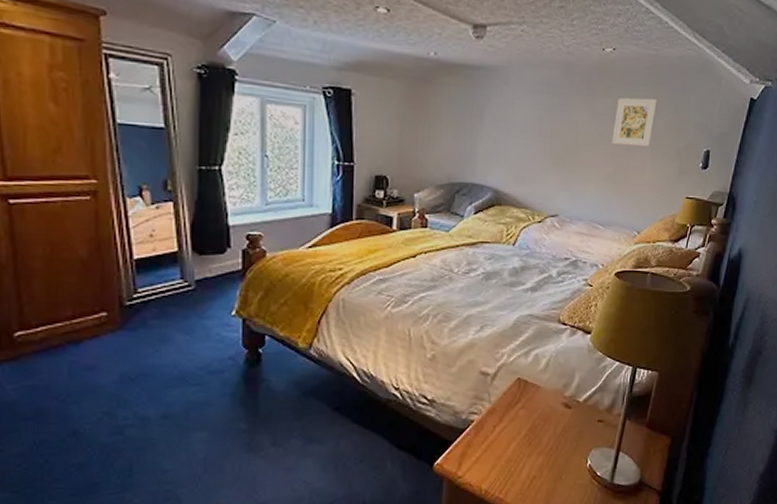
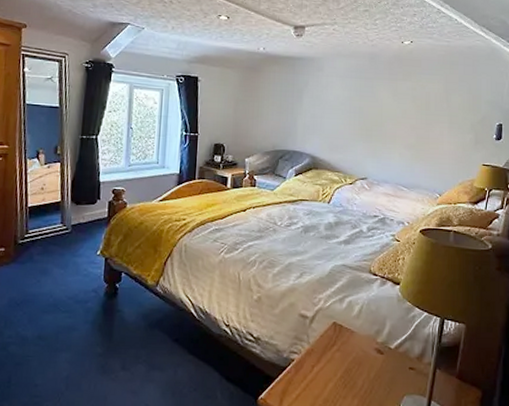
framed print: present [611,97,657,147] -> none [412,80,451,121]

